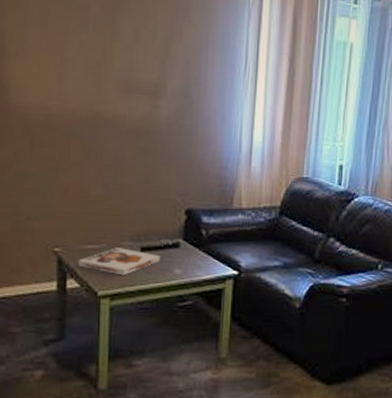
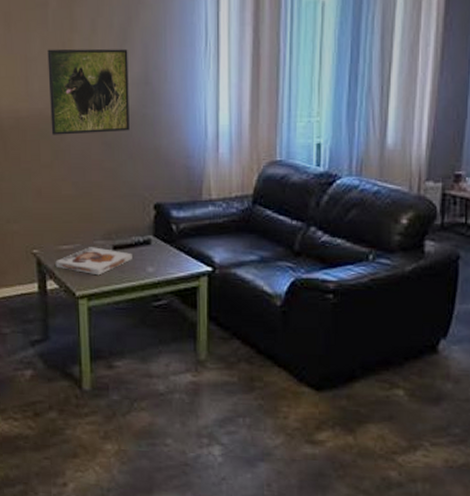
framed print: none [83,52,170,139] -> present [47,48,130,135]

